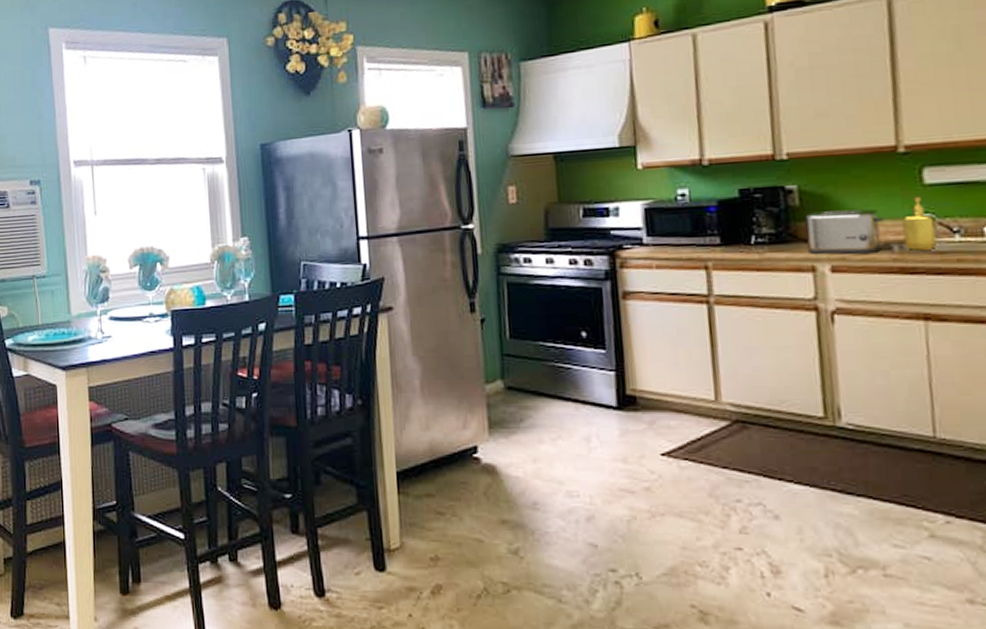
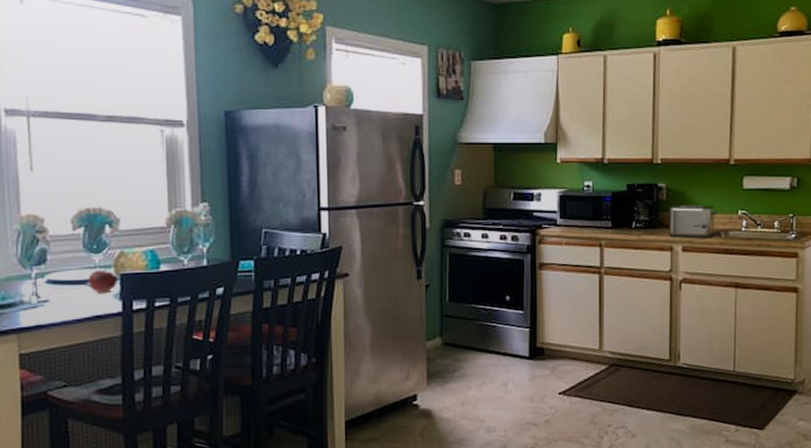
fruit: none [143,306,169,329] -> present [88,269,118,293]
soap dispenser: present [902,195,939,251] -> none [728,197,748,237]

